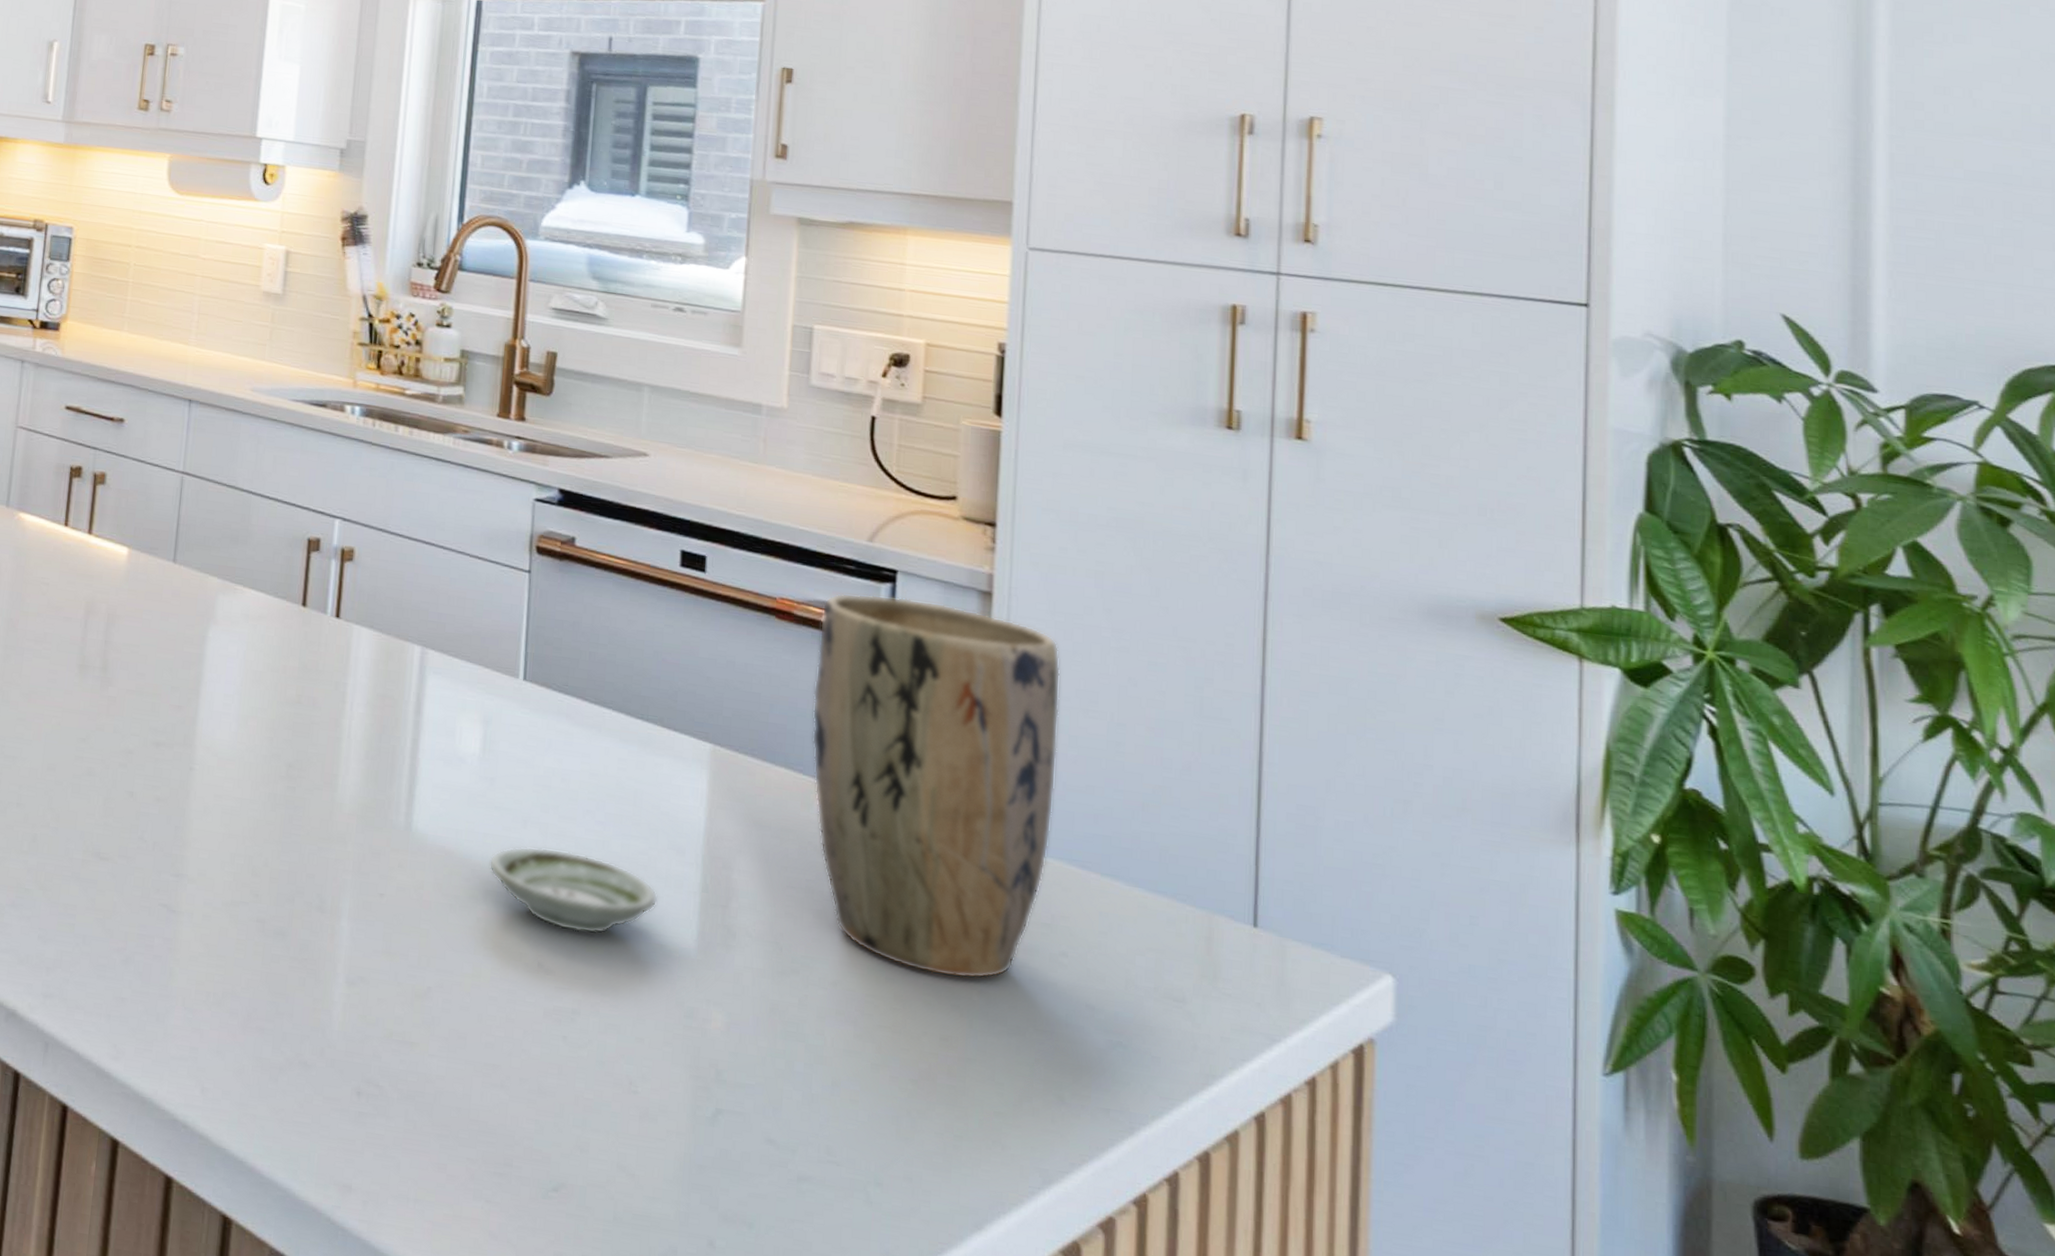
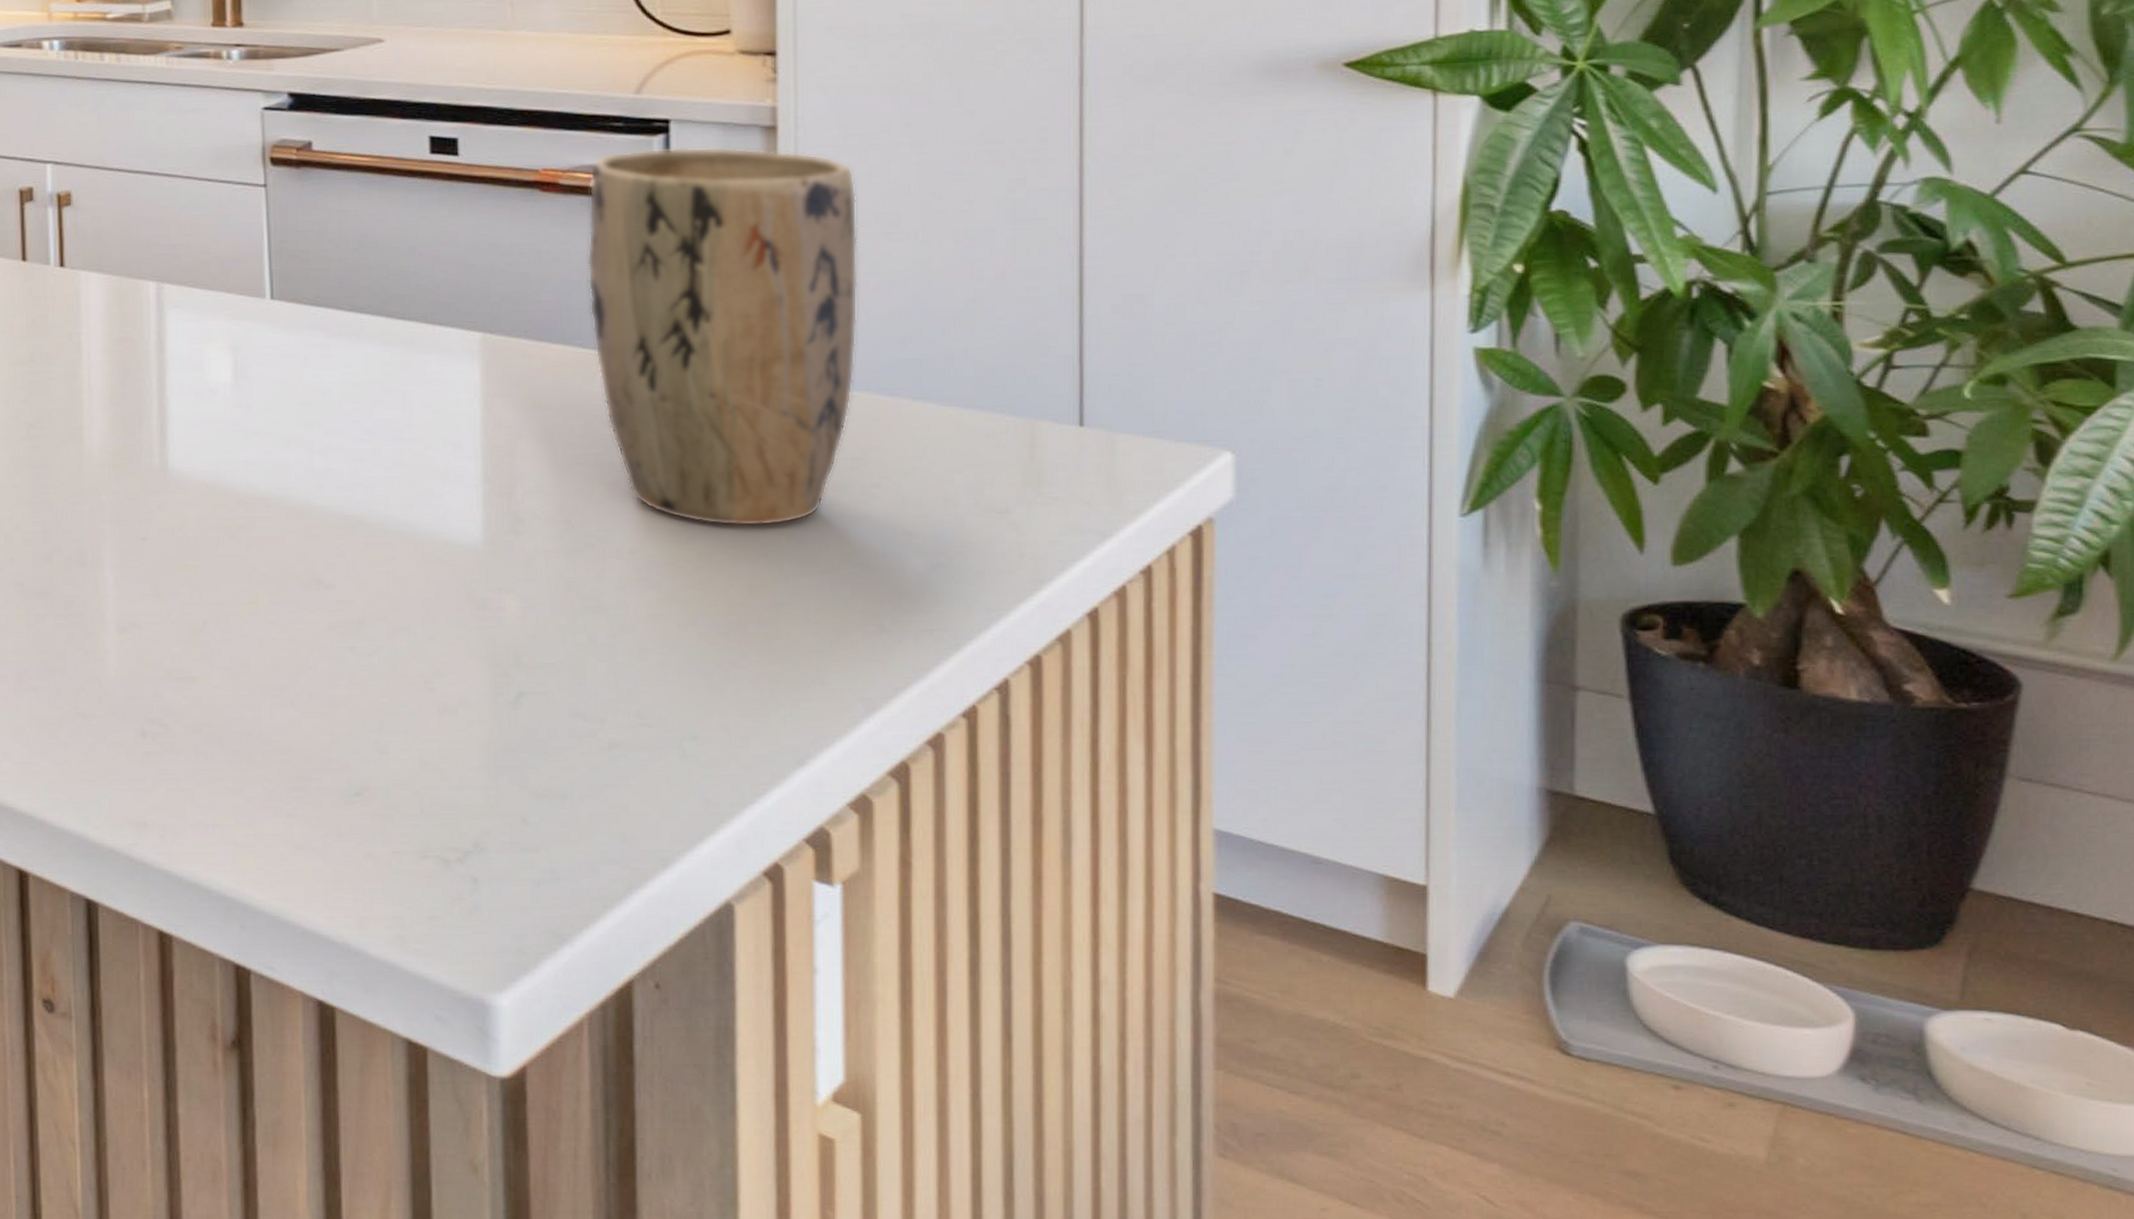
saucer: present [489,846,658,934] -> none [254,464,438,543]

